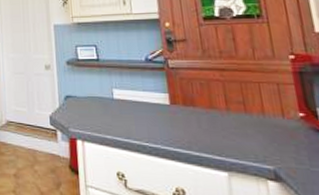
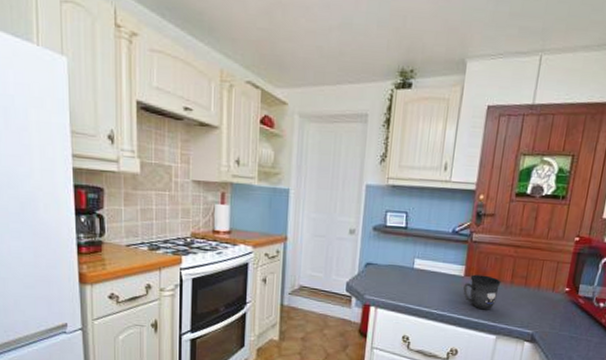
mug: none [172,102,215,142] -> present [463,274,501,310]

